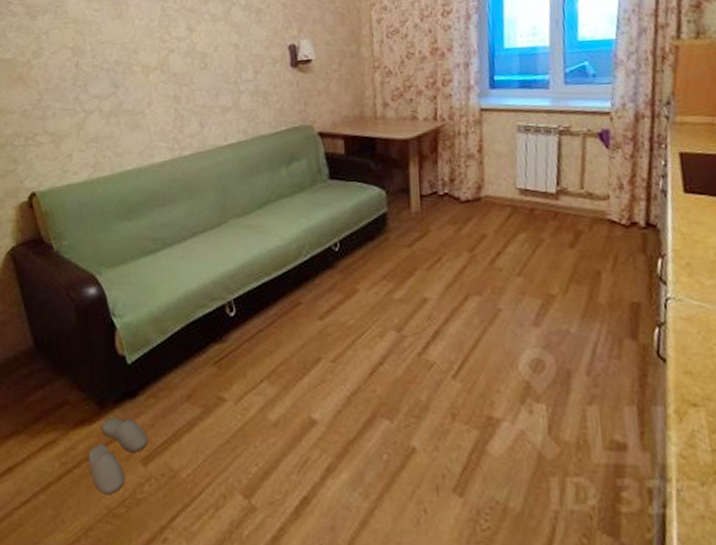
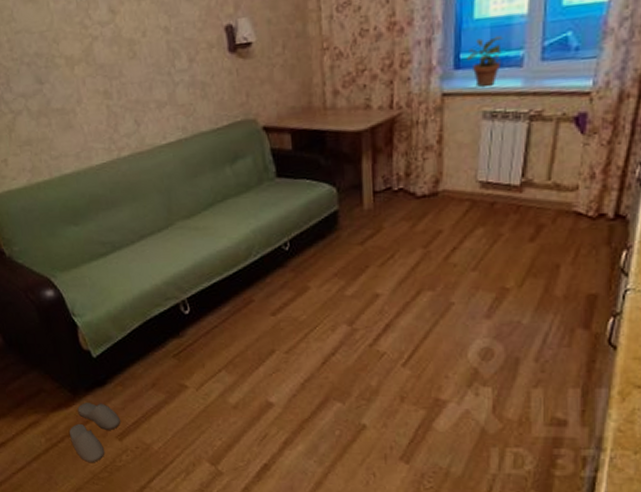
potted plant: none [500,63,531,104] -> present [467,36,503,87]

